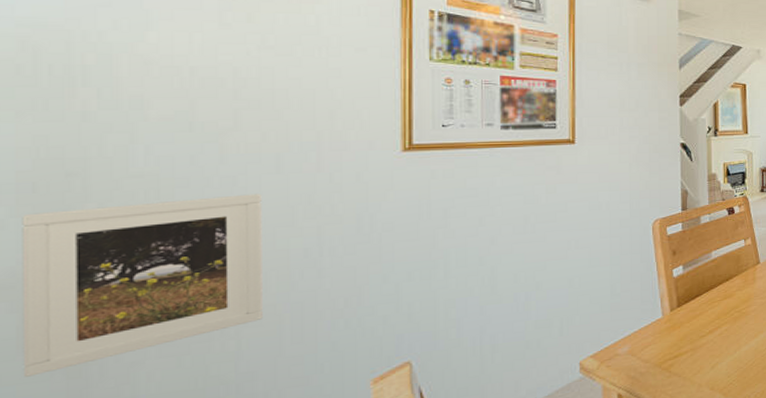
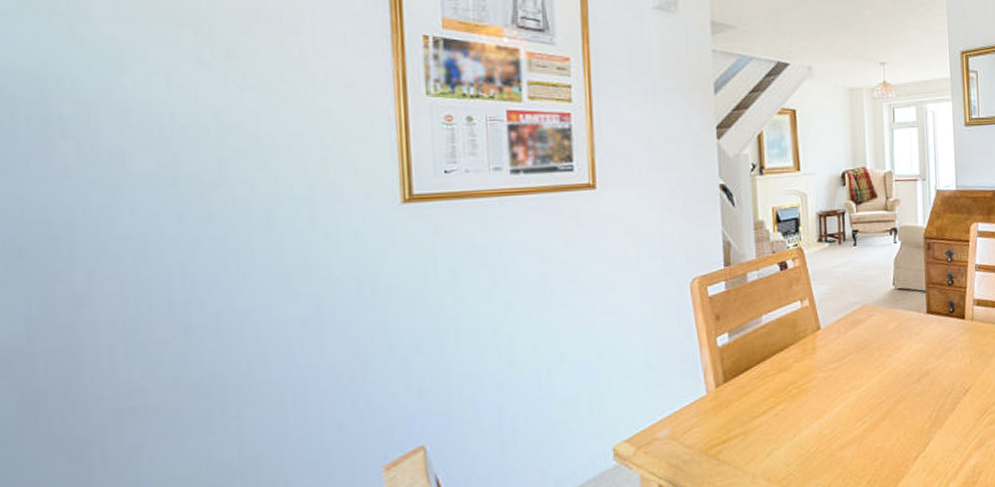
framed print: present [22,194,263,377] -> none [12,255,264,461]

